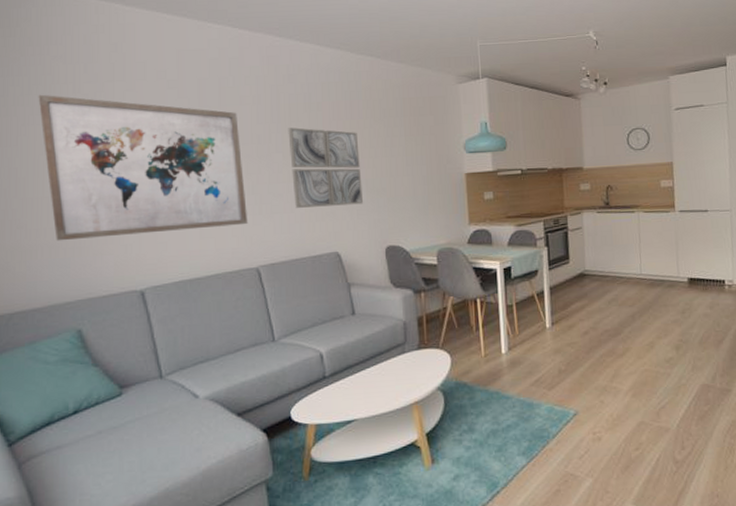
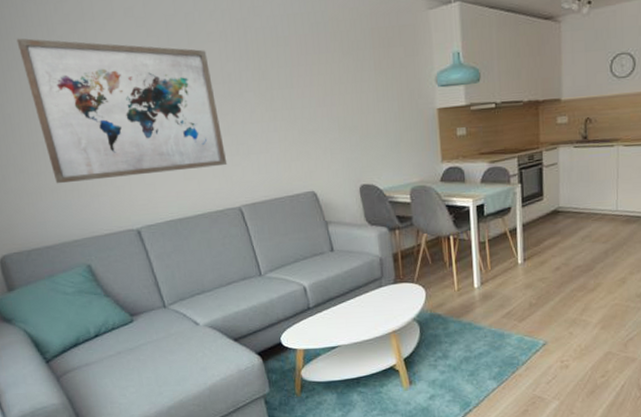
wall art: present [288,127,364,208] -> none [257,64,337,148]

